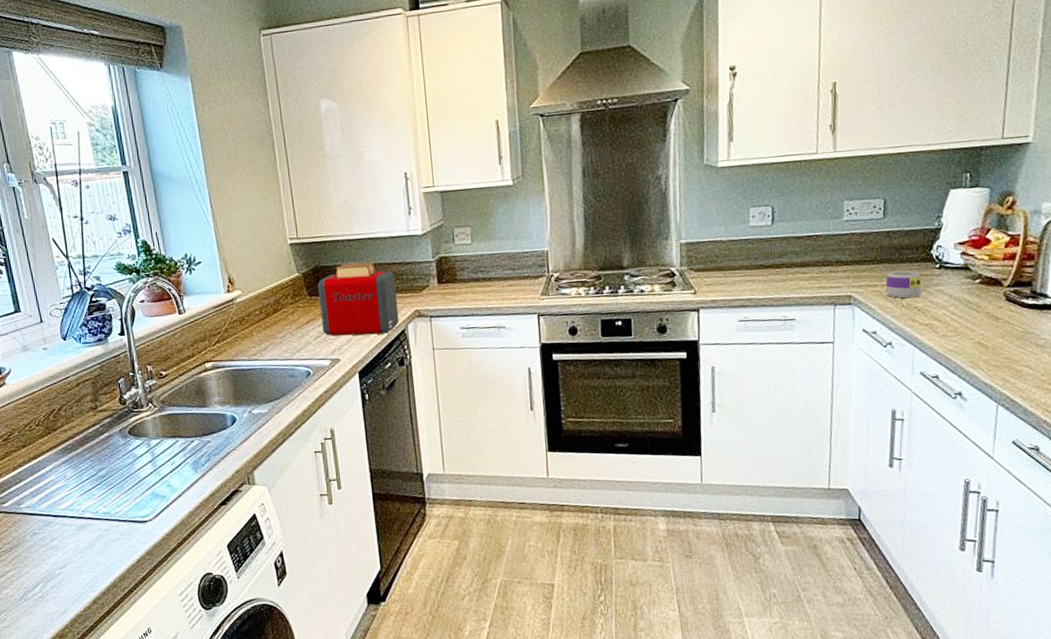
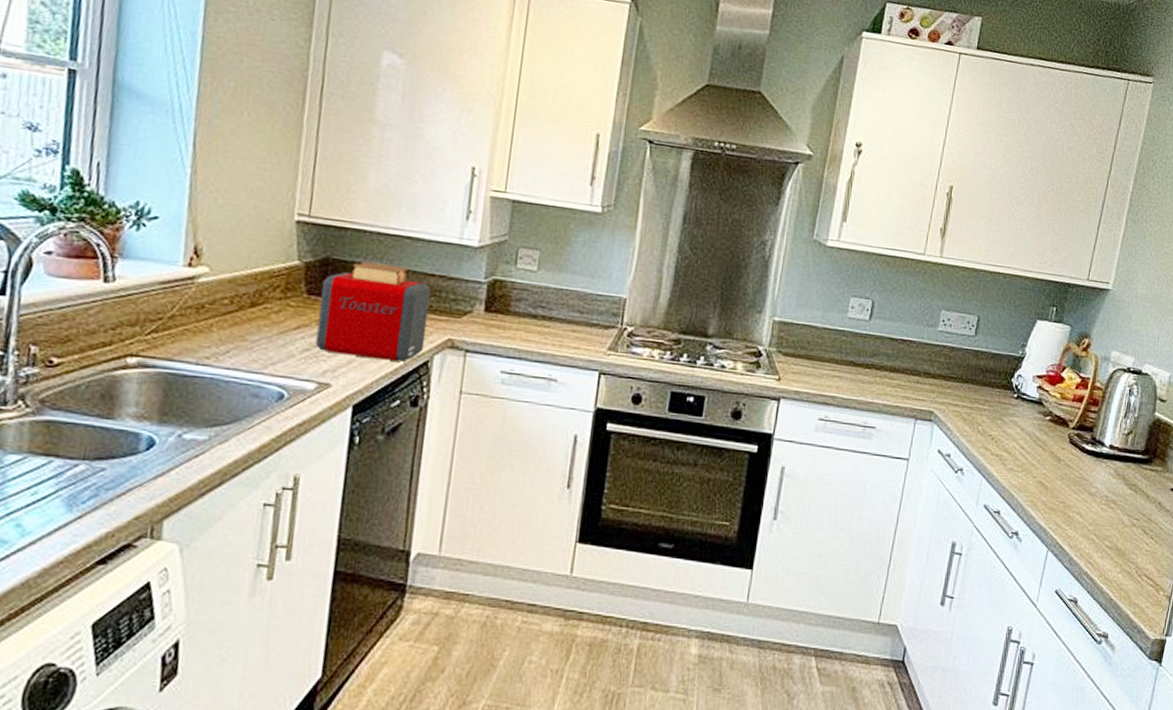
mug: present [885,270,922,299] -> none [965,393,1000,425]

